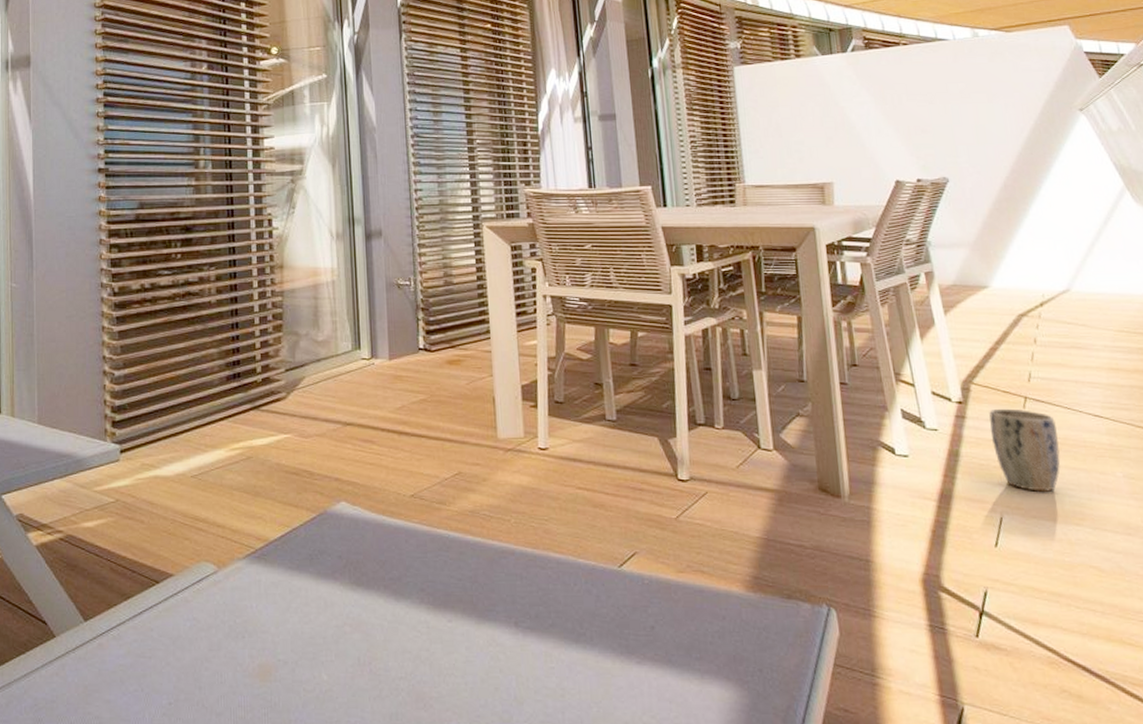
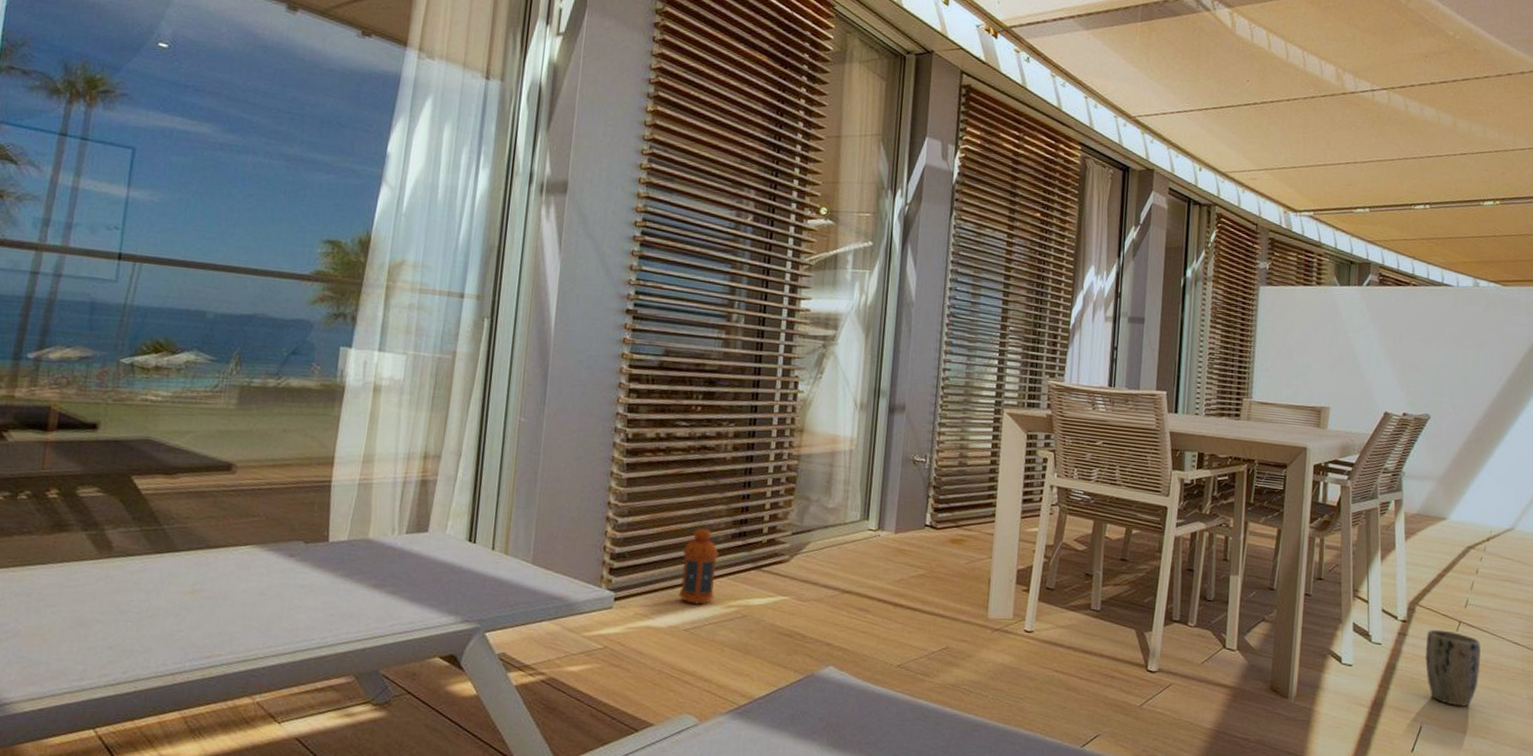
lantern: none [180,362,217,450] -> present [678,517,719,605]

